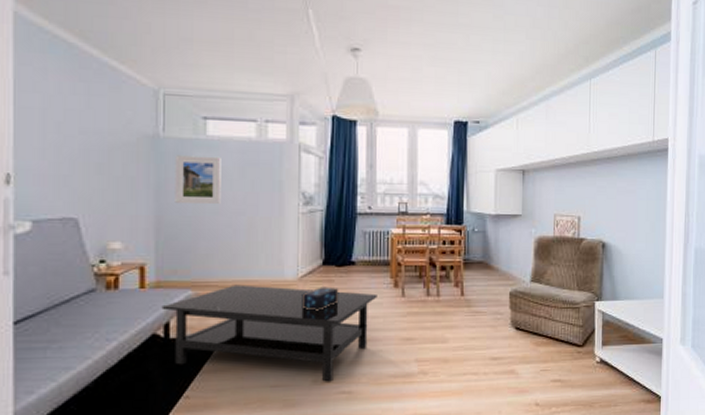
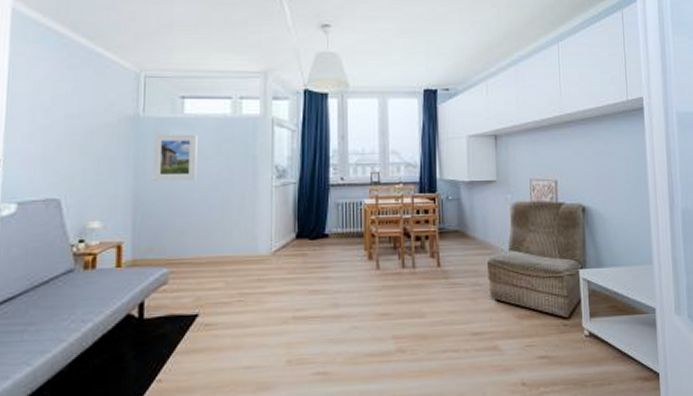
coffee table: present [161,284,377,382] -> none [137,261,352,362]
decorative box: present [301,287,339,311] -> none [275,261,313,287]

